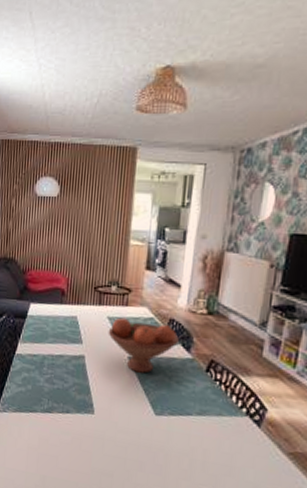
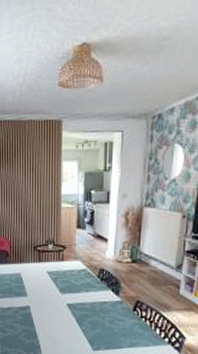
fruit bowl: present [108,317,179,373] -> none [48,271,109,317]

